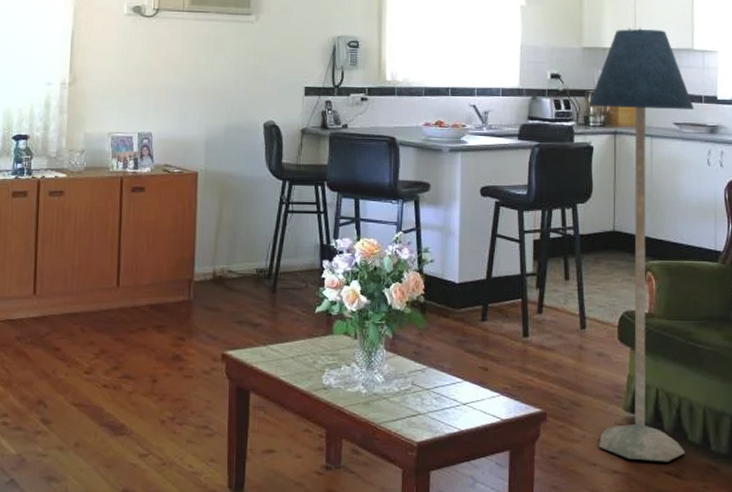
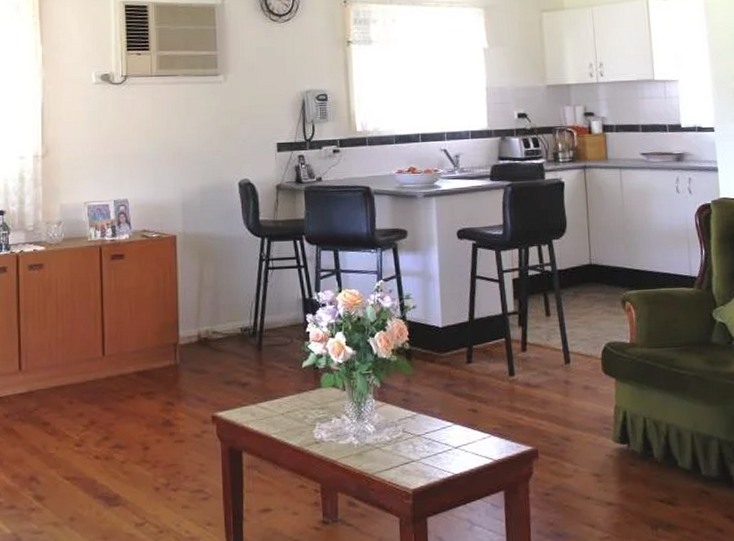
floor lamp: present [588,28,694,462] -> none [556,63,677,491]

